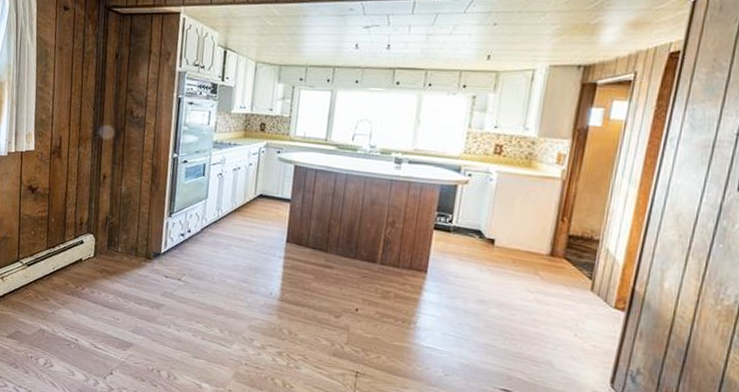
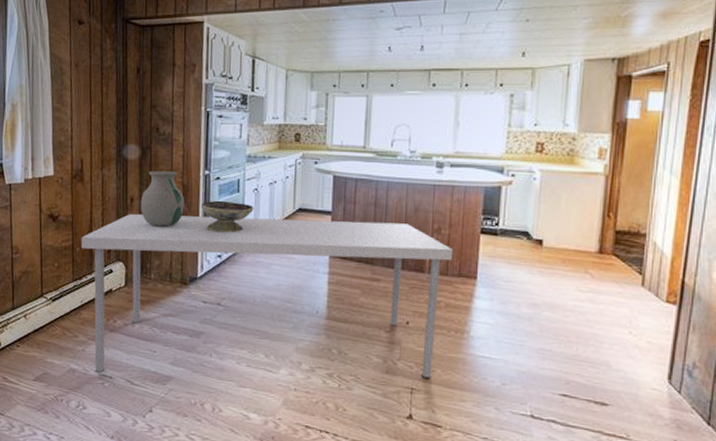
dining table: none [56,190,406,364] -> present [81,213,454,378]
vase: none [111,151,153,204] -> present [140,170,185,227]
decorative bowl: none [168,182,218,214] -> present [201,200,254,233]

